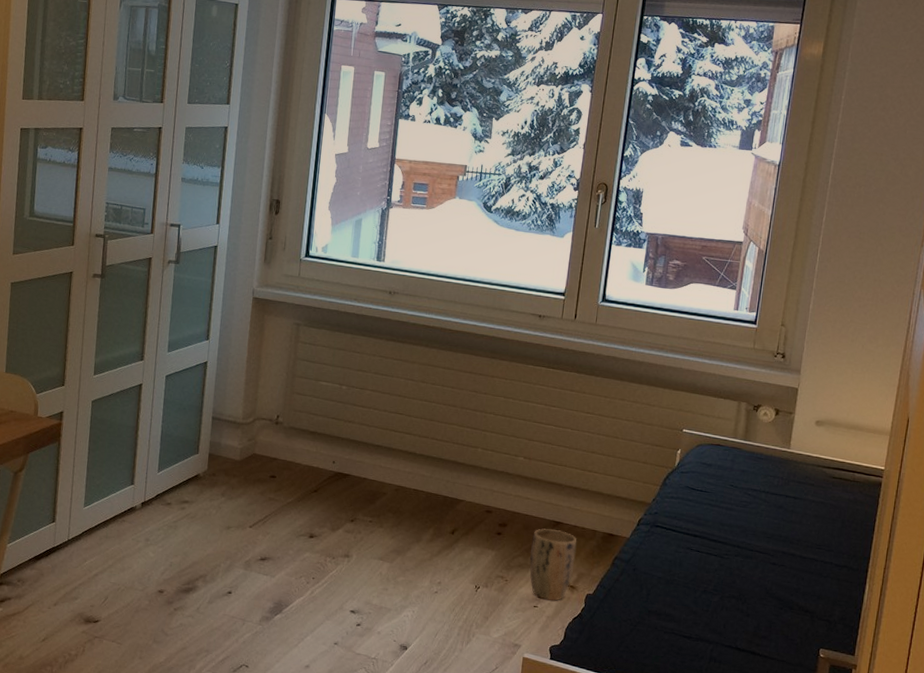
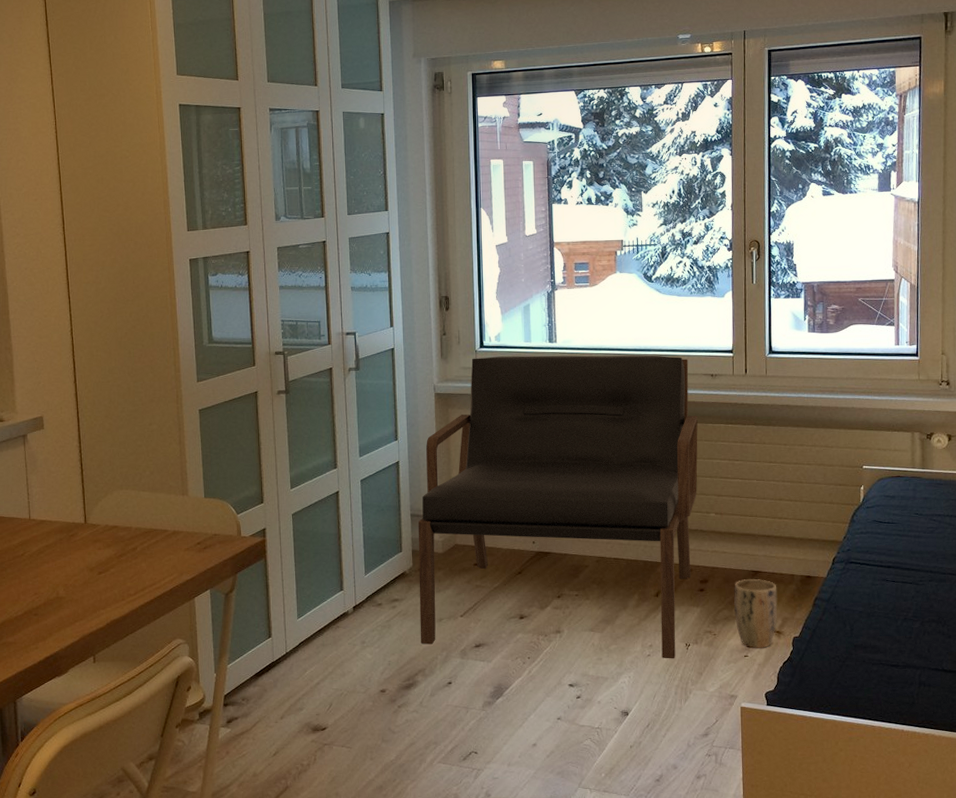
bench: none [205,266,519,600] -> present [418,355,698,659]

